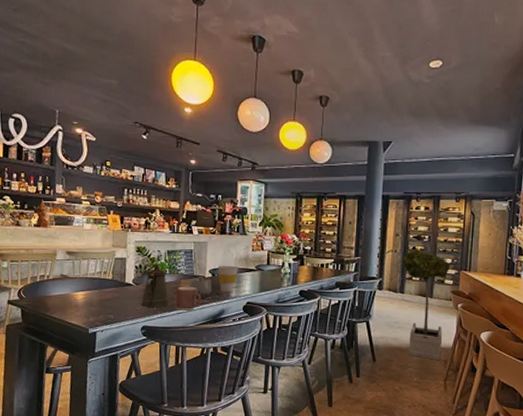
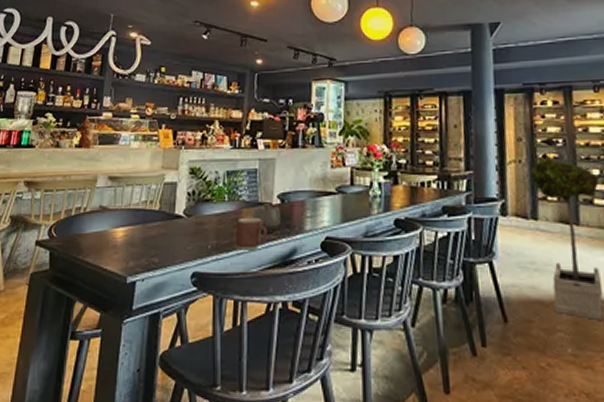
coffee pot: present [141,263,169,308] -> none [192,188,227,247]
cup: present [218,265,239,292] -> none [289,187,314,224]

